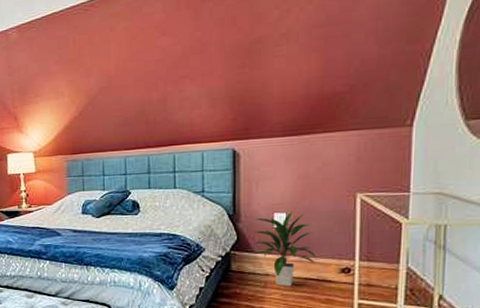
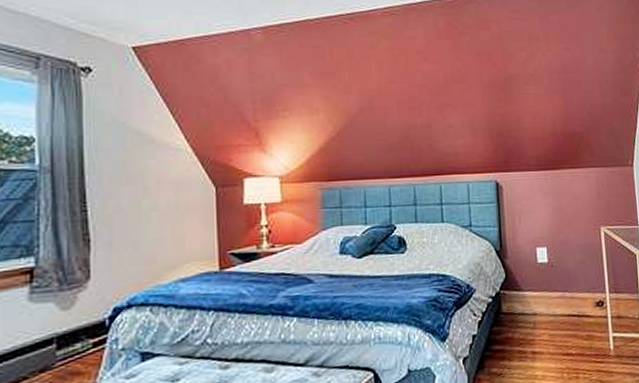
indoor plant: present [253,211,317,287] -> none [520,245,576,326]

